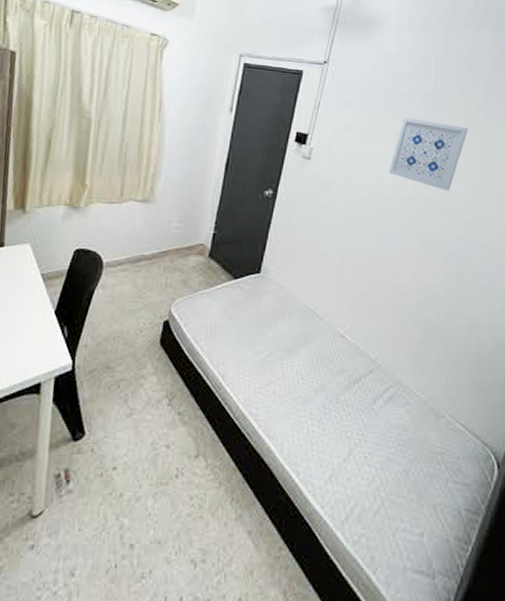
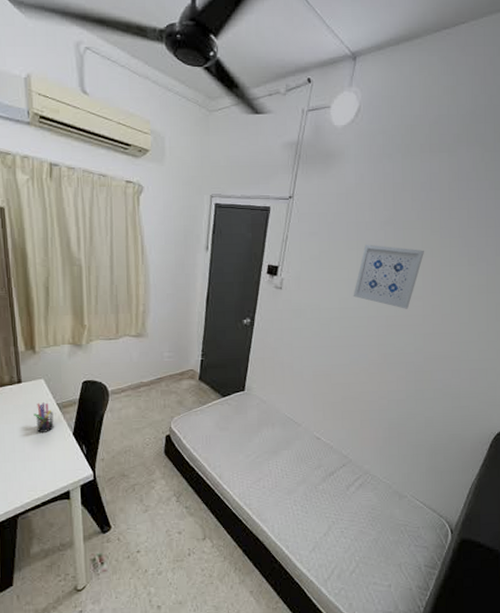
pen holder: none [12,271,36,308] -> present [34,402,54,433]

